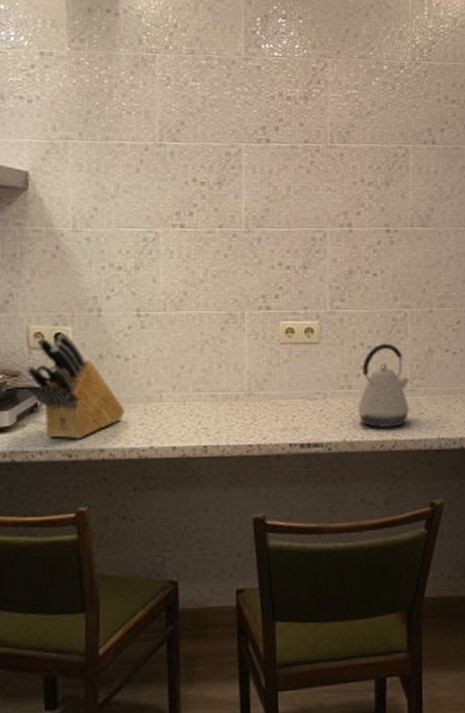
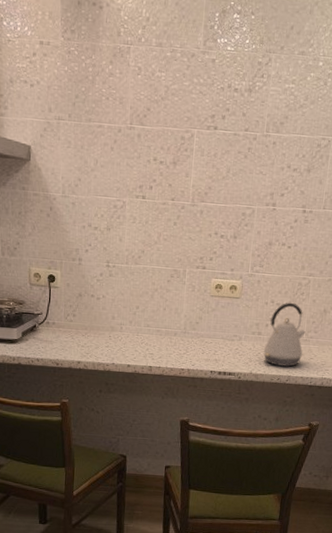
knife block: present [25,334,124,440] -> none [28,275,95,353]

